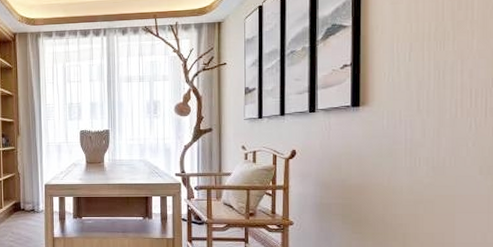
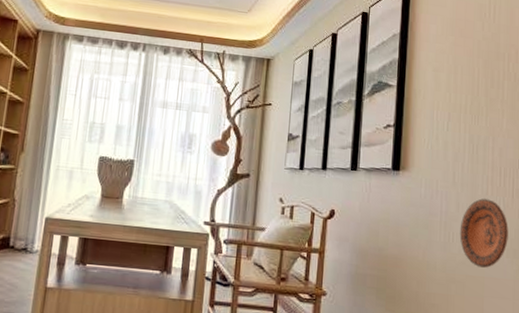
decorative plate: none [426,122,481,186] -> present [459,198,508,268]

